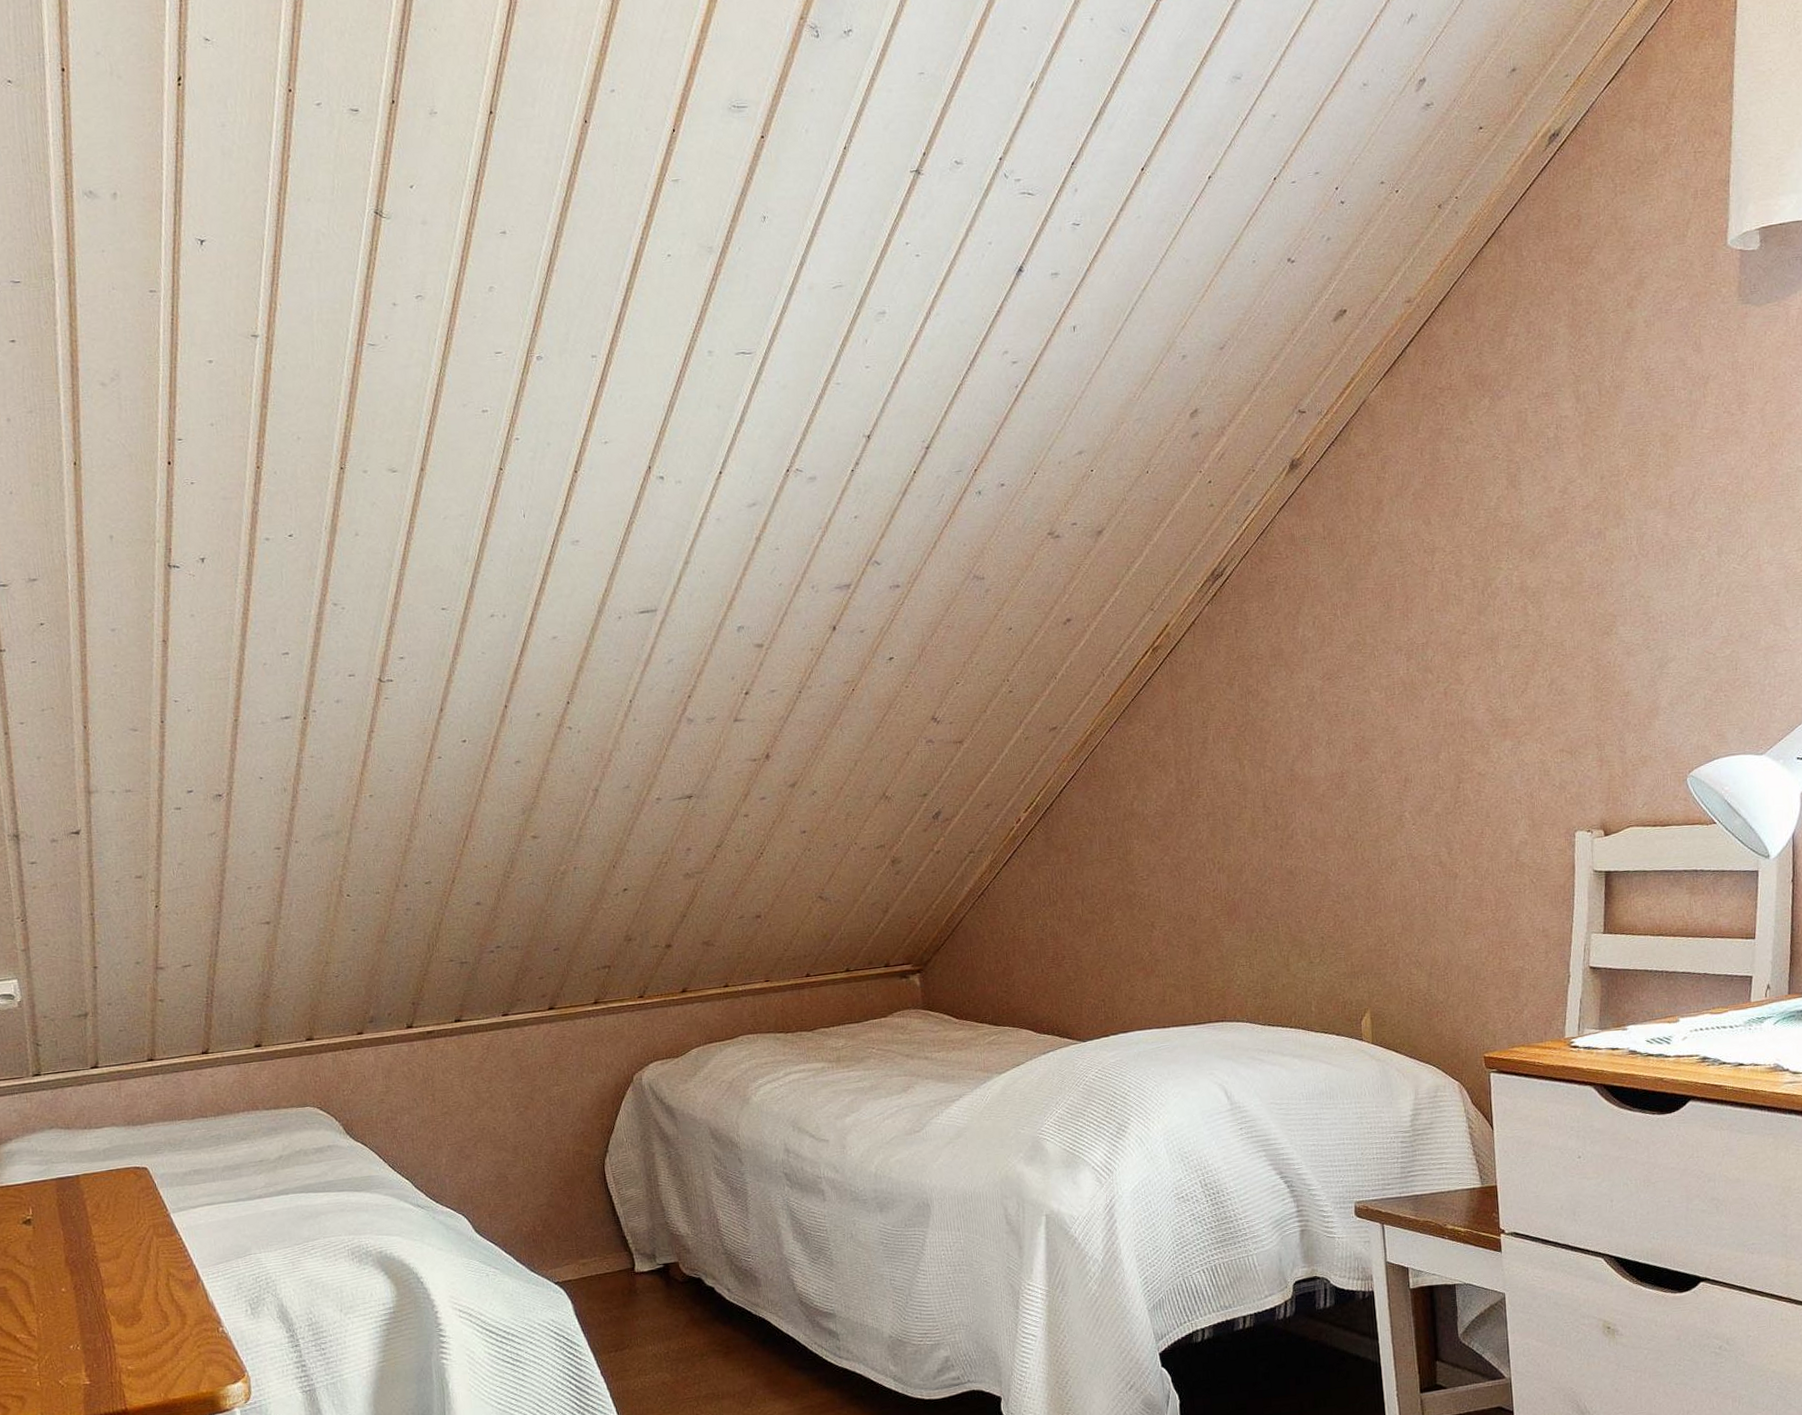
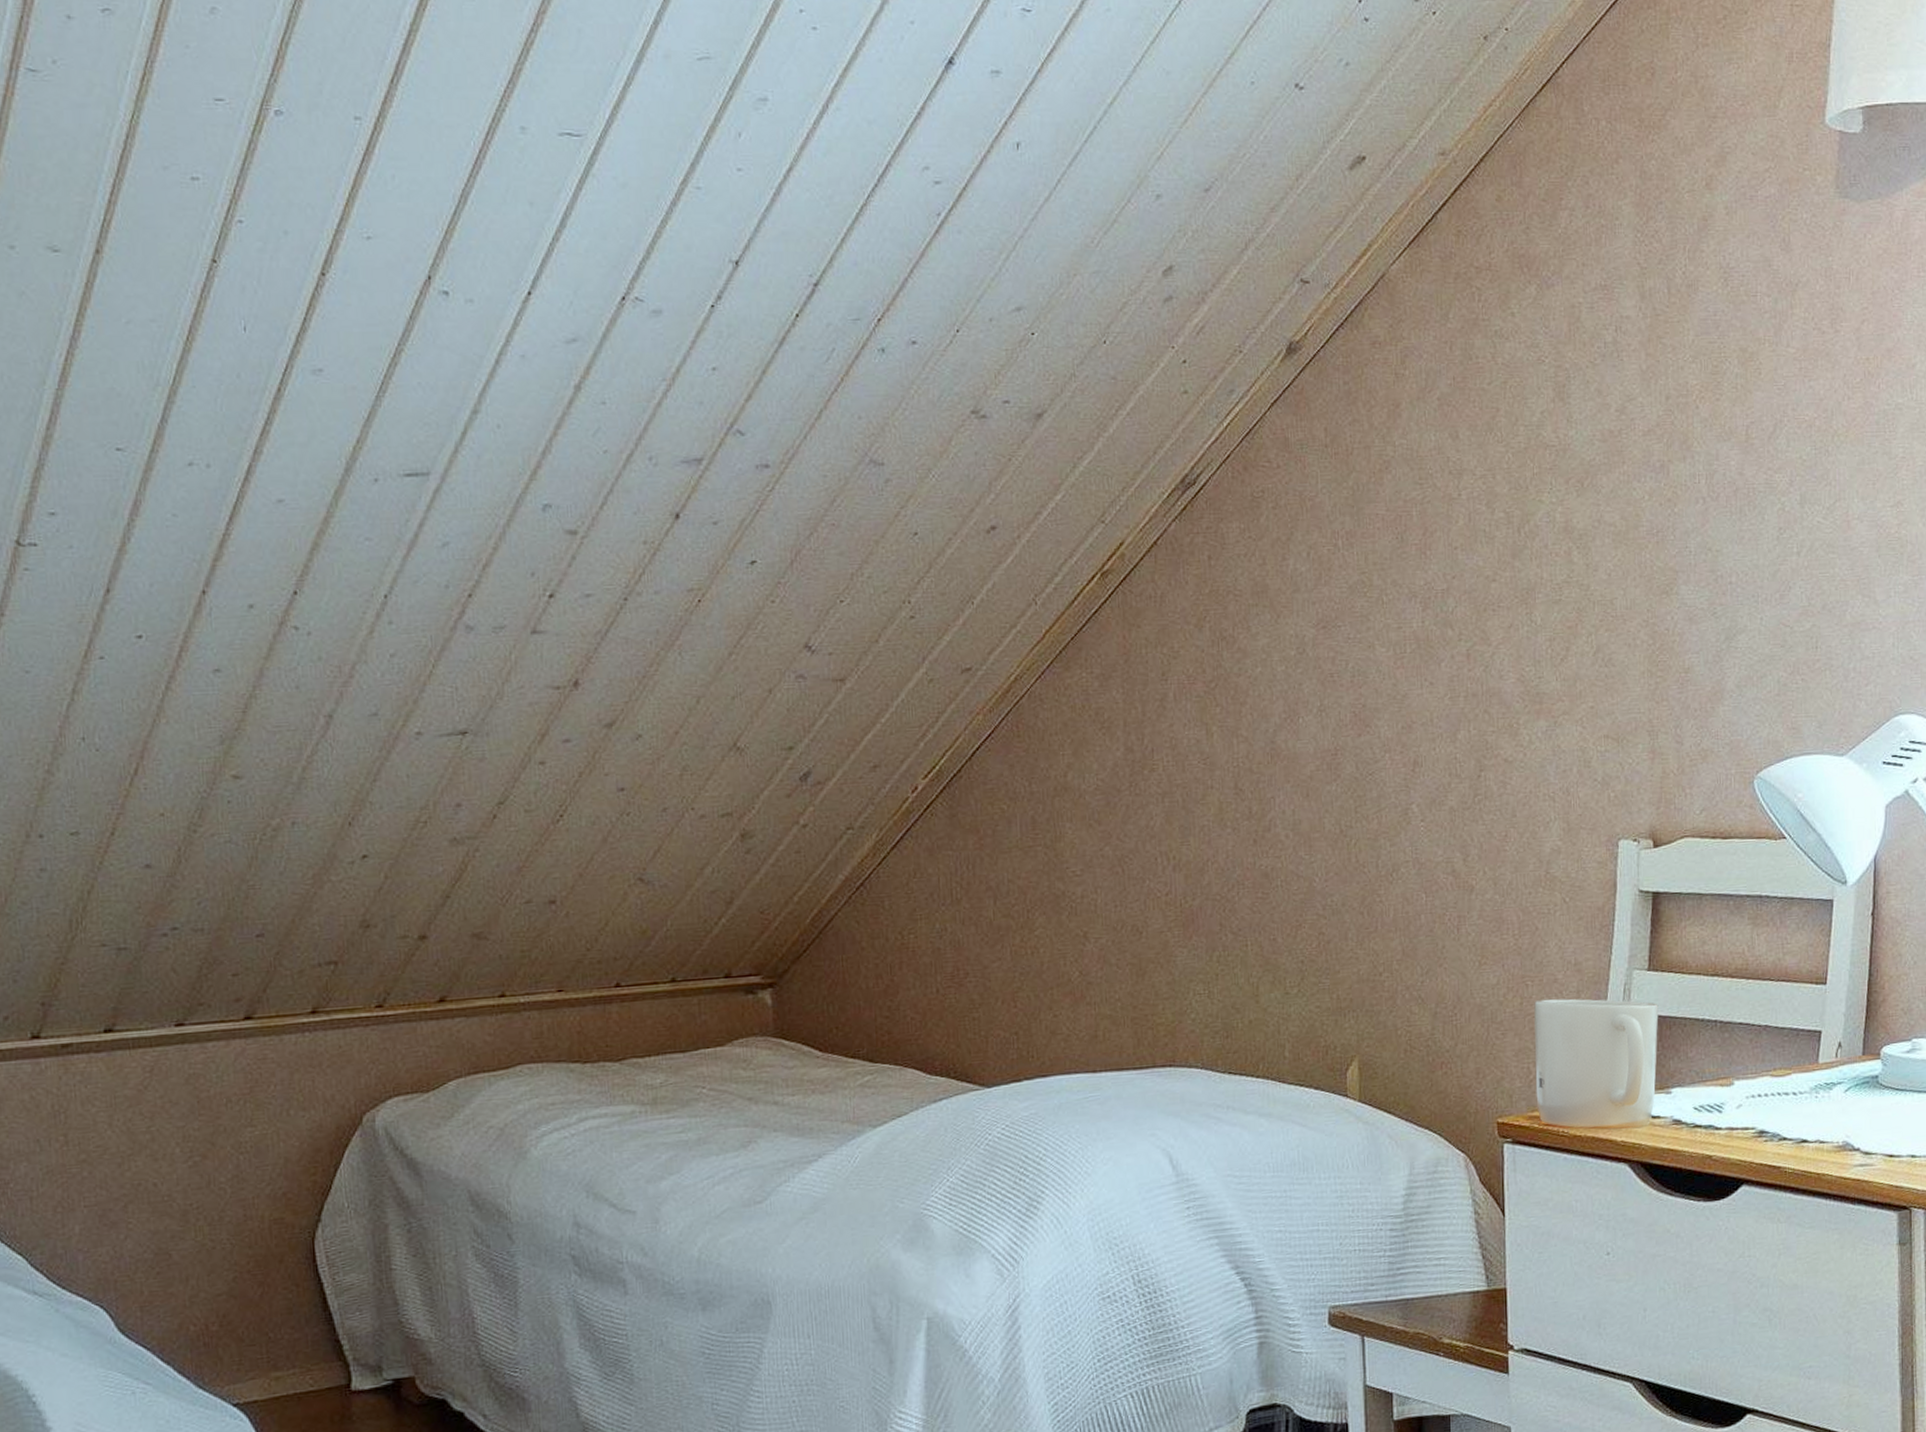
mug: none [1510,957,1614,1060] -> present [1534,998,1659,1130]

